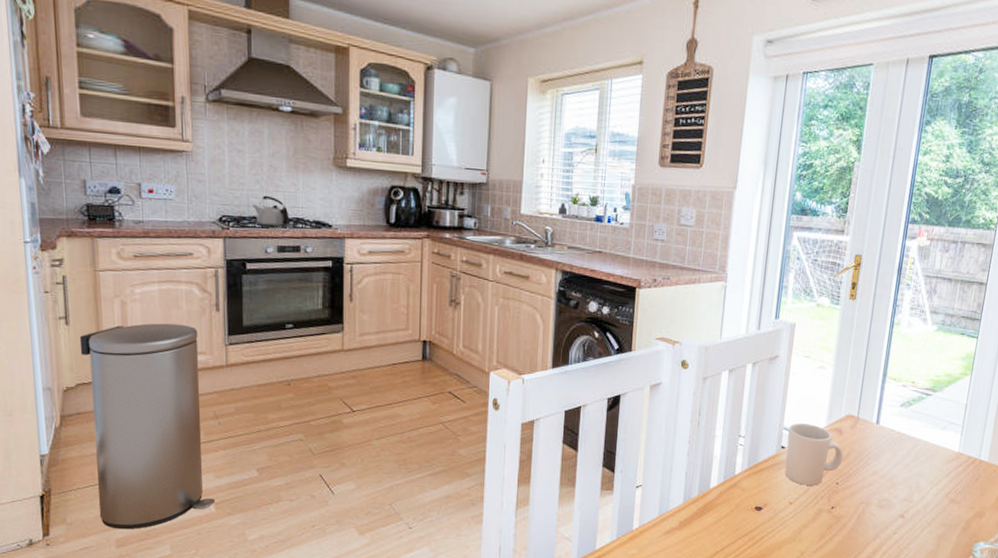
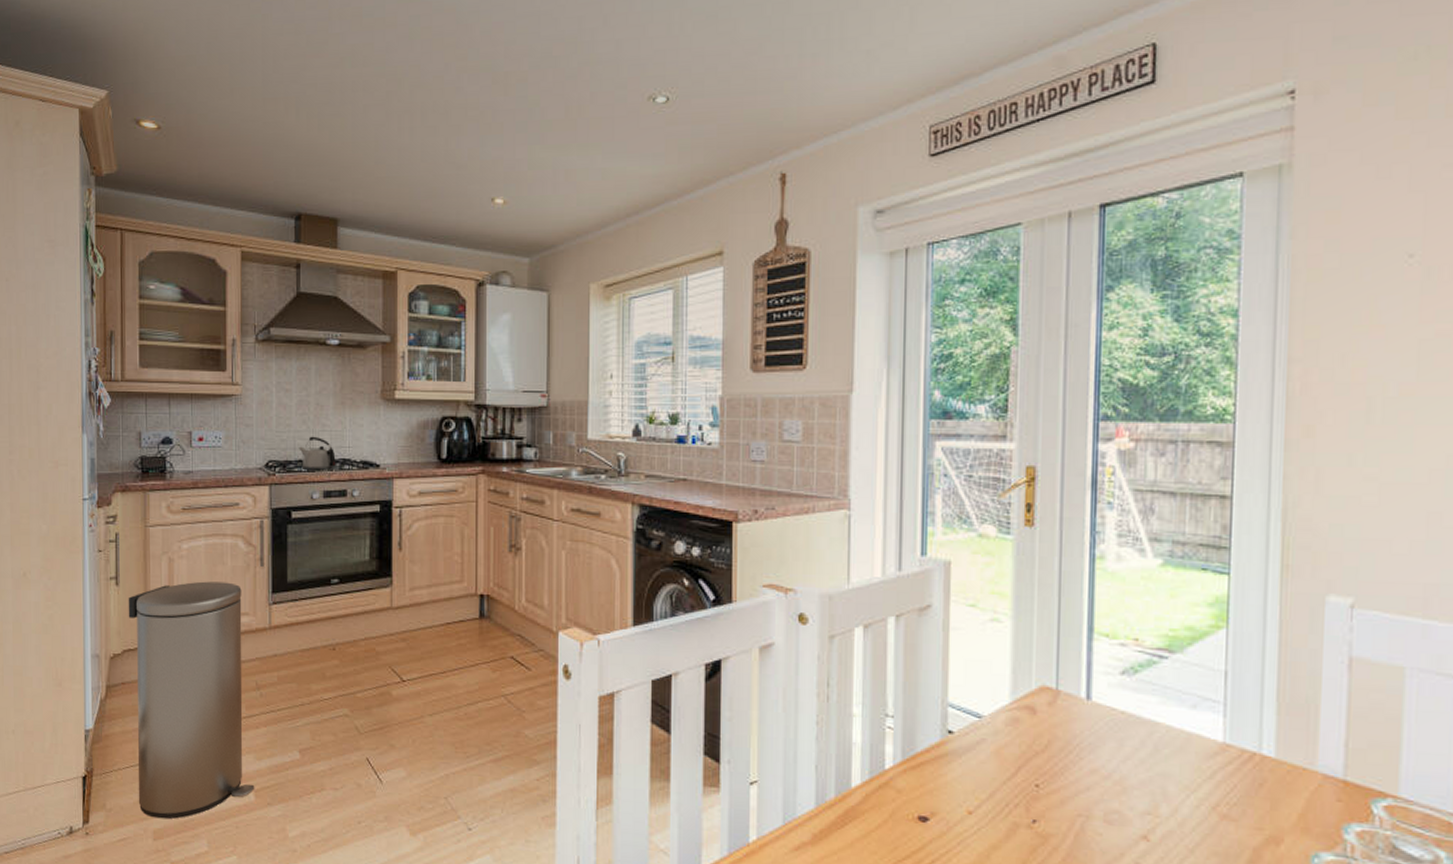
mug: present [785,423,844,486] -> none [955,698,1042,788]

